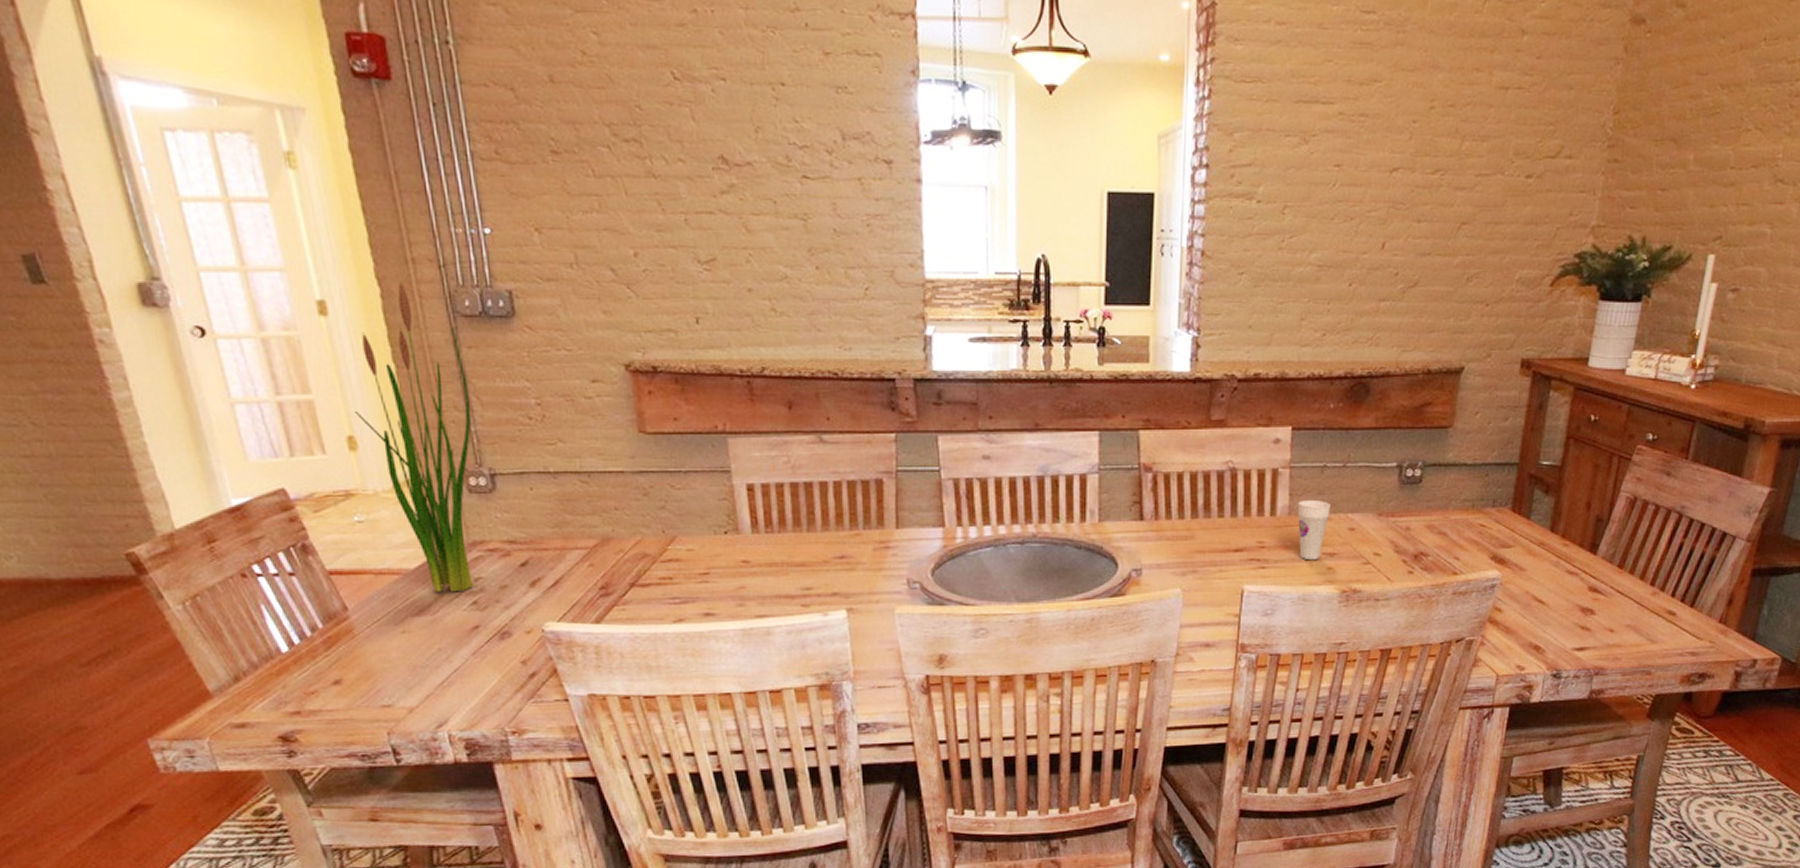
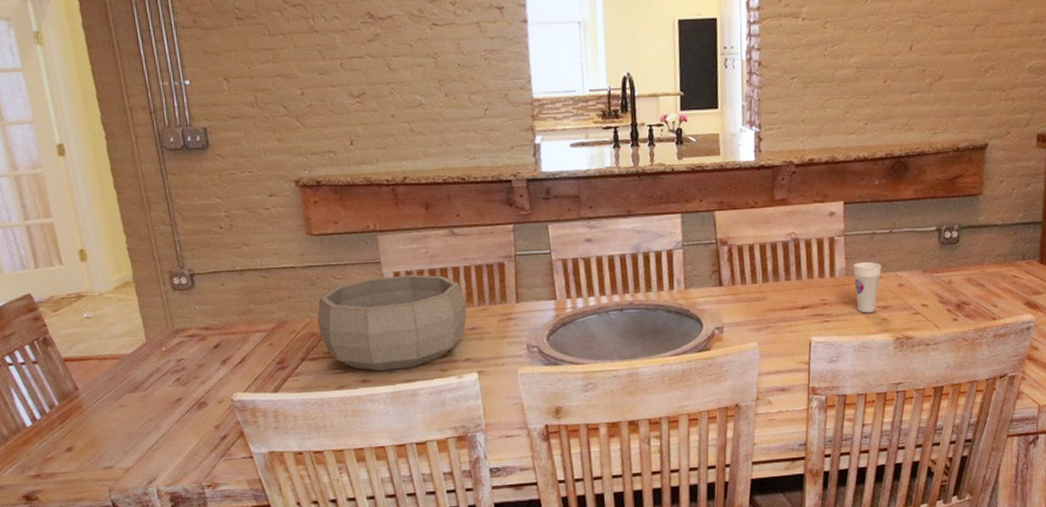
plant: present [355,281,473,593] -> none [85,126,176,373]
decorative bowl: none [650,488,835,603] -> present [317,274,467,371]

